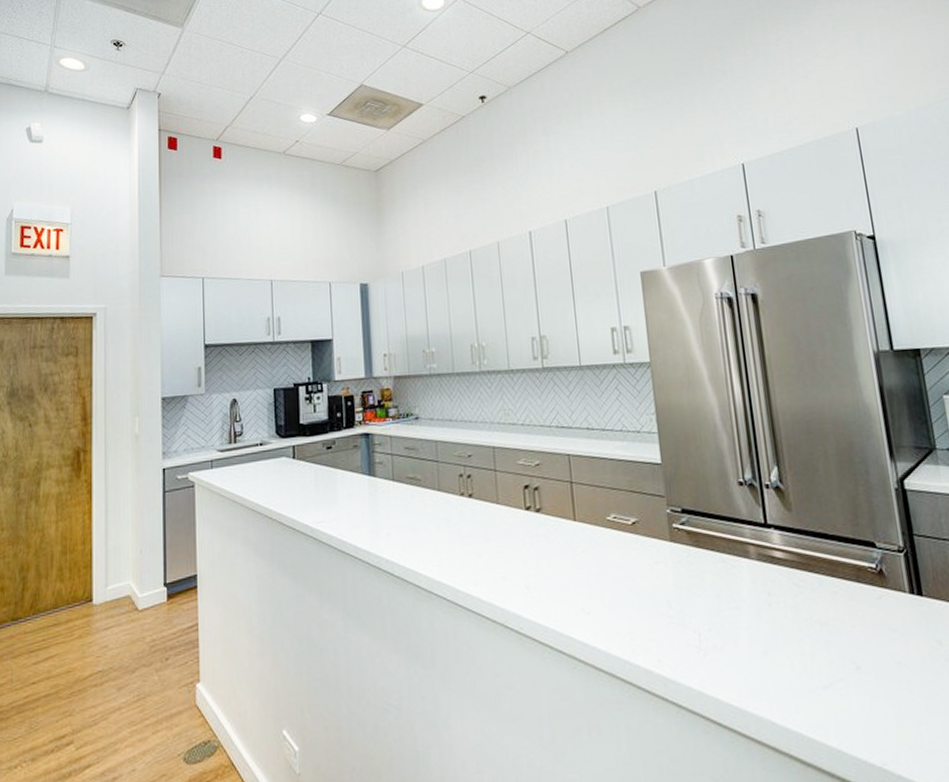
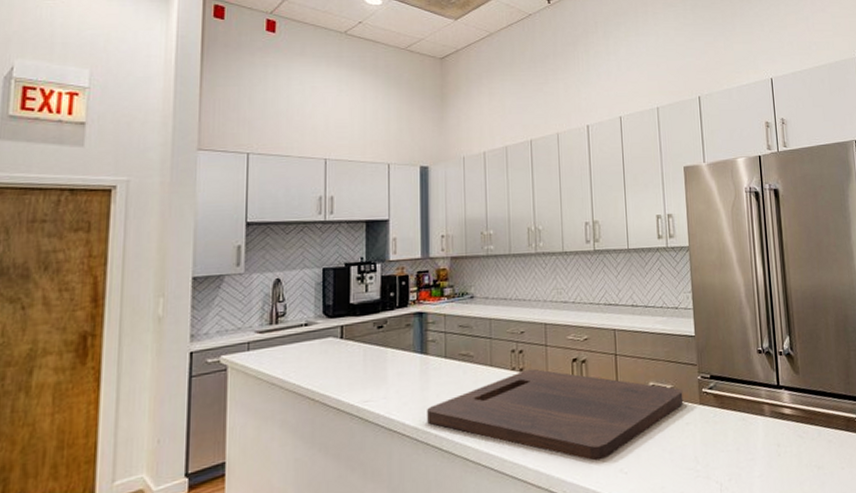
cutting board: none [377,495,651,597] -> present [427,368,684,461]

